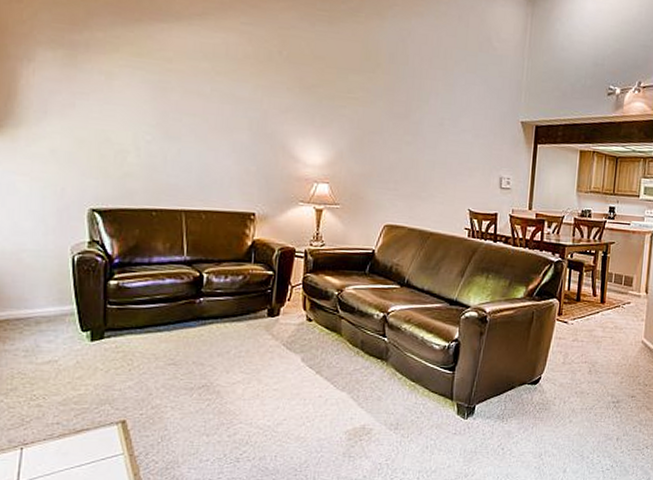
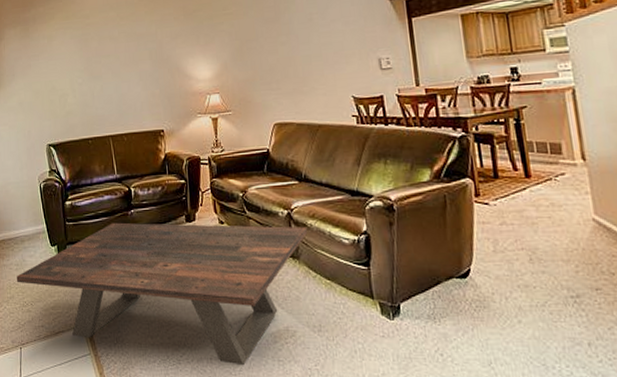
coffee table: none [23,310,400,462] -> present [16,222,307,366]

